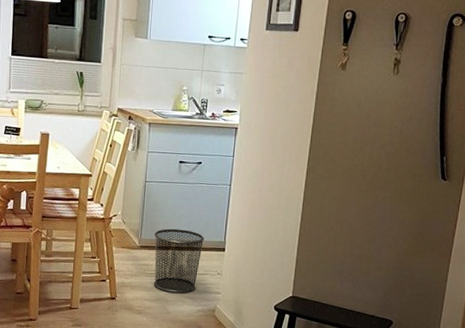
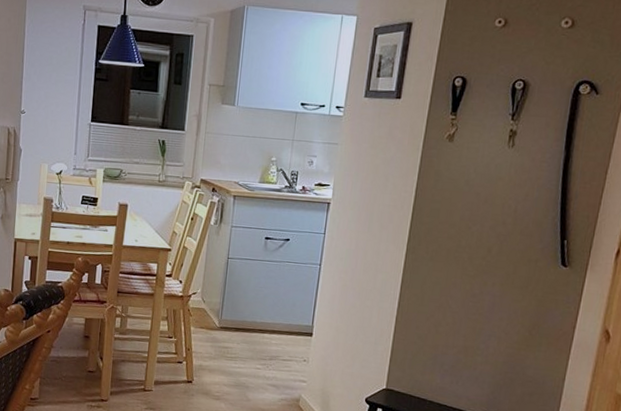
waste bin: present [153,228,205,294] -> none [233,309,291,380]

